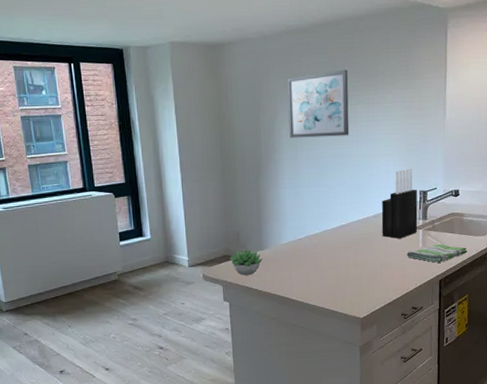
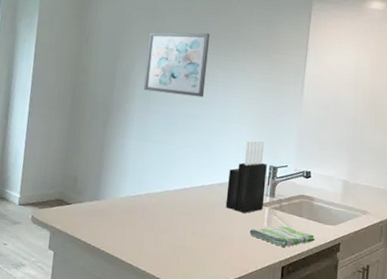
succulent plant: present [229,249,263,276] -> none [62,196,97,226]

